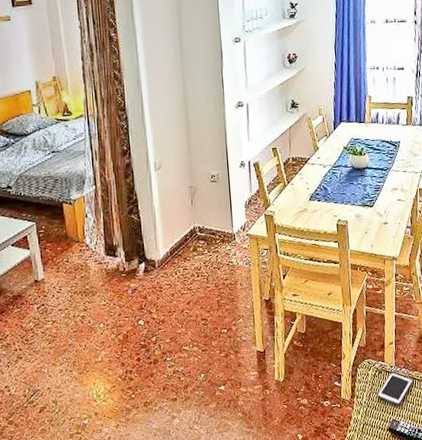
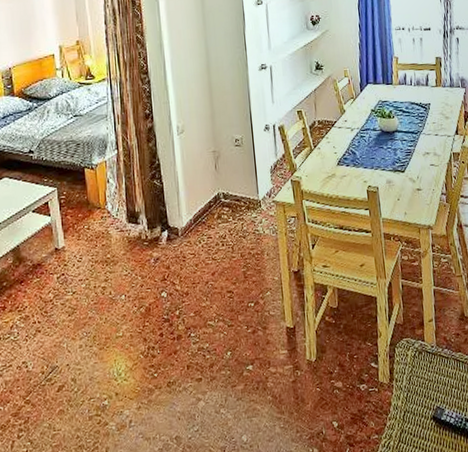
cell phone: present [377,372,413,406] -> none [418,353,457,391]

